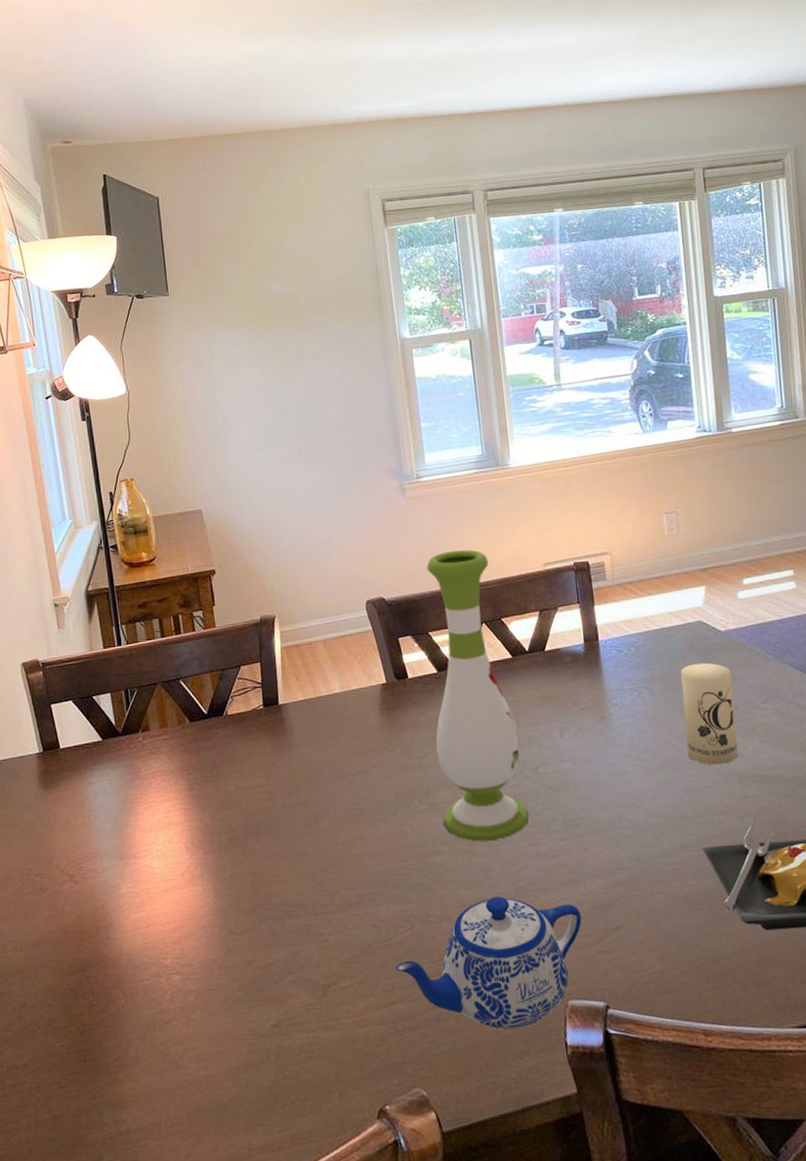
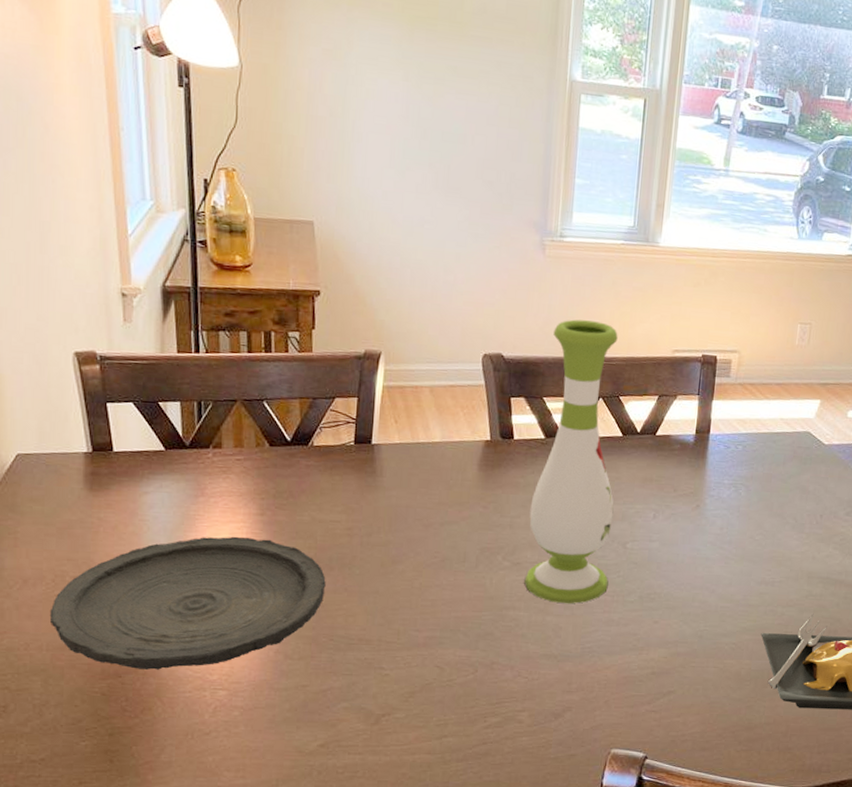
plate: none [20,813,257,961] -> present [49,536,326,670]
teapot: present [395,896,582,1030] -> none [452,653,639,769]
candle: present [681,662,738,765] -> none [768,470,825,564]

